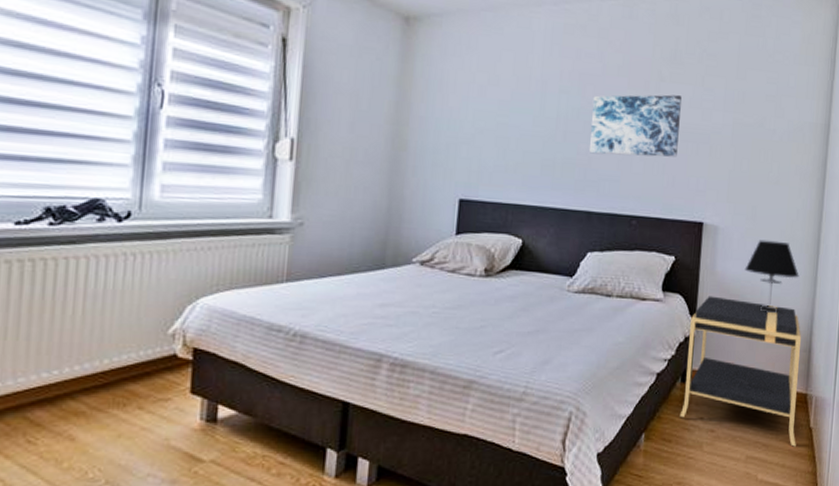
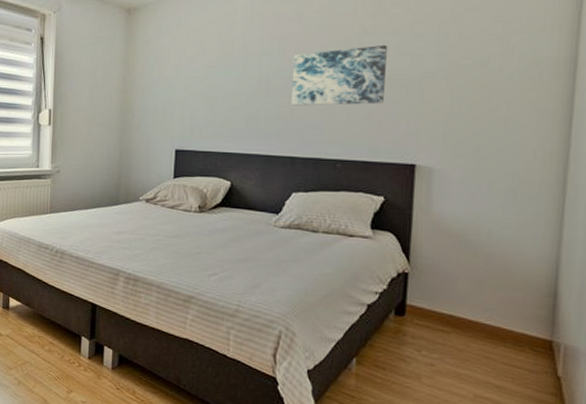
nightstand: present [679,296,802,447] -> none [393,235,544,394]
table lamp: present [744,239,799,313] -> none [467,181,539,255]

